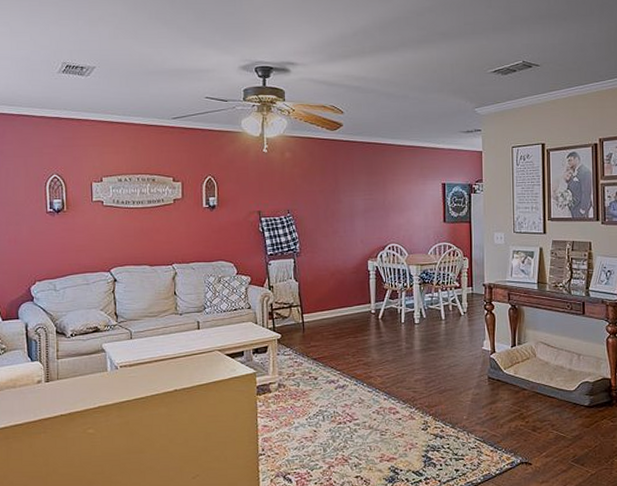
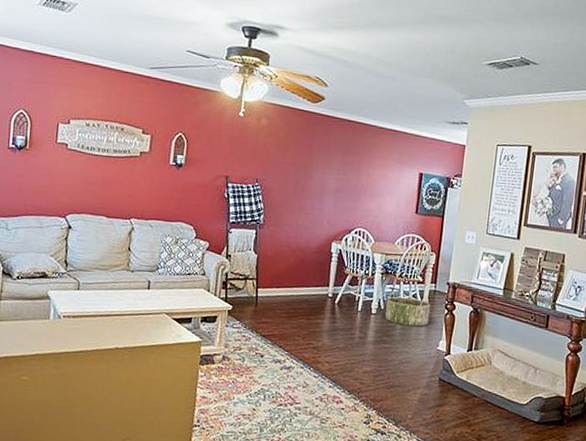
basket: none [427,299,471,331] -> present [385,291,431,327]

